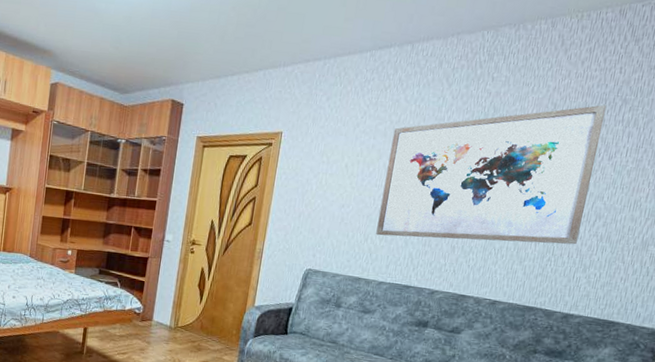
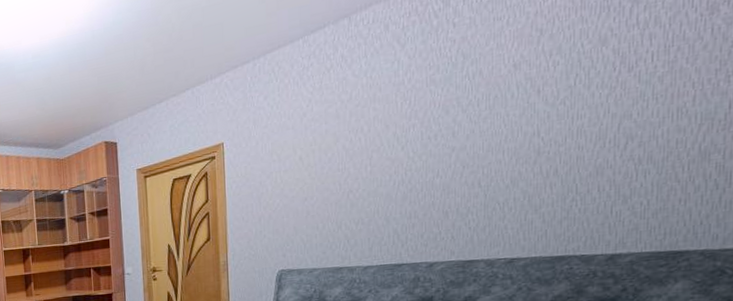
wall art: present [376,105,607,245] -> none [347,13,612,220]

